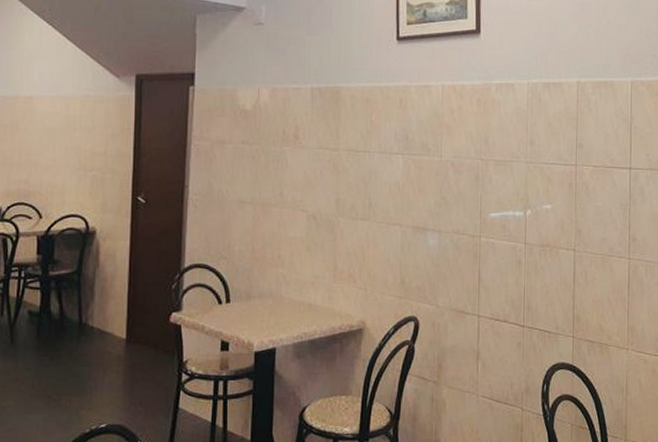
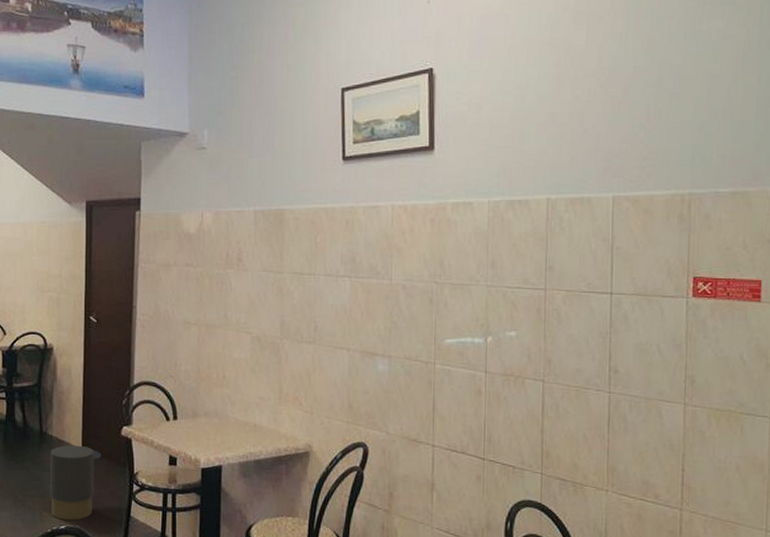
trash can: none [88,335,148,418] -> present [49,445,102,521]

